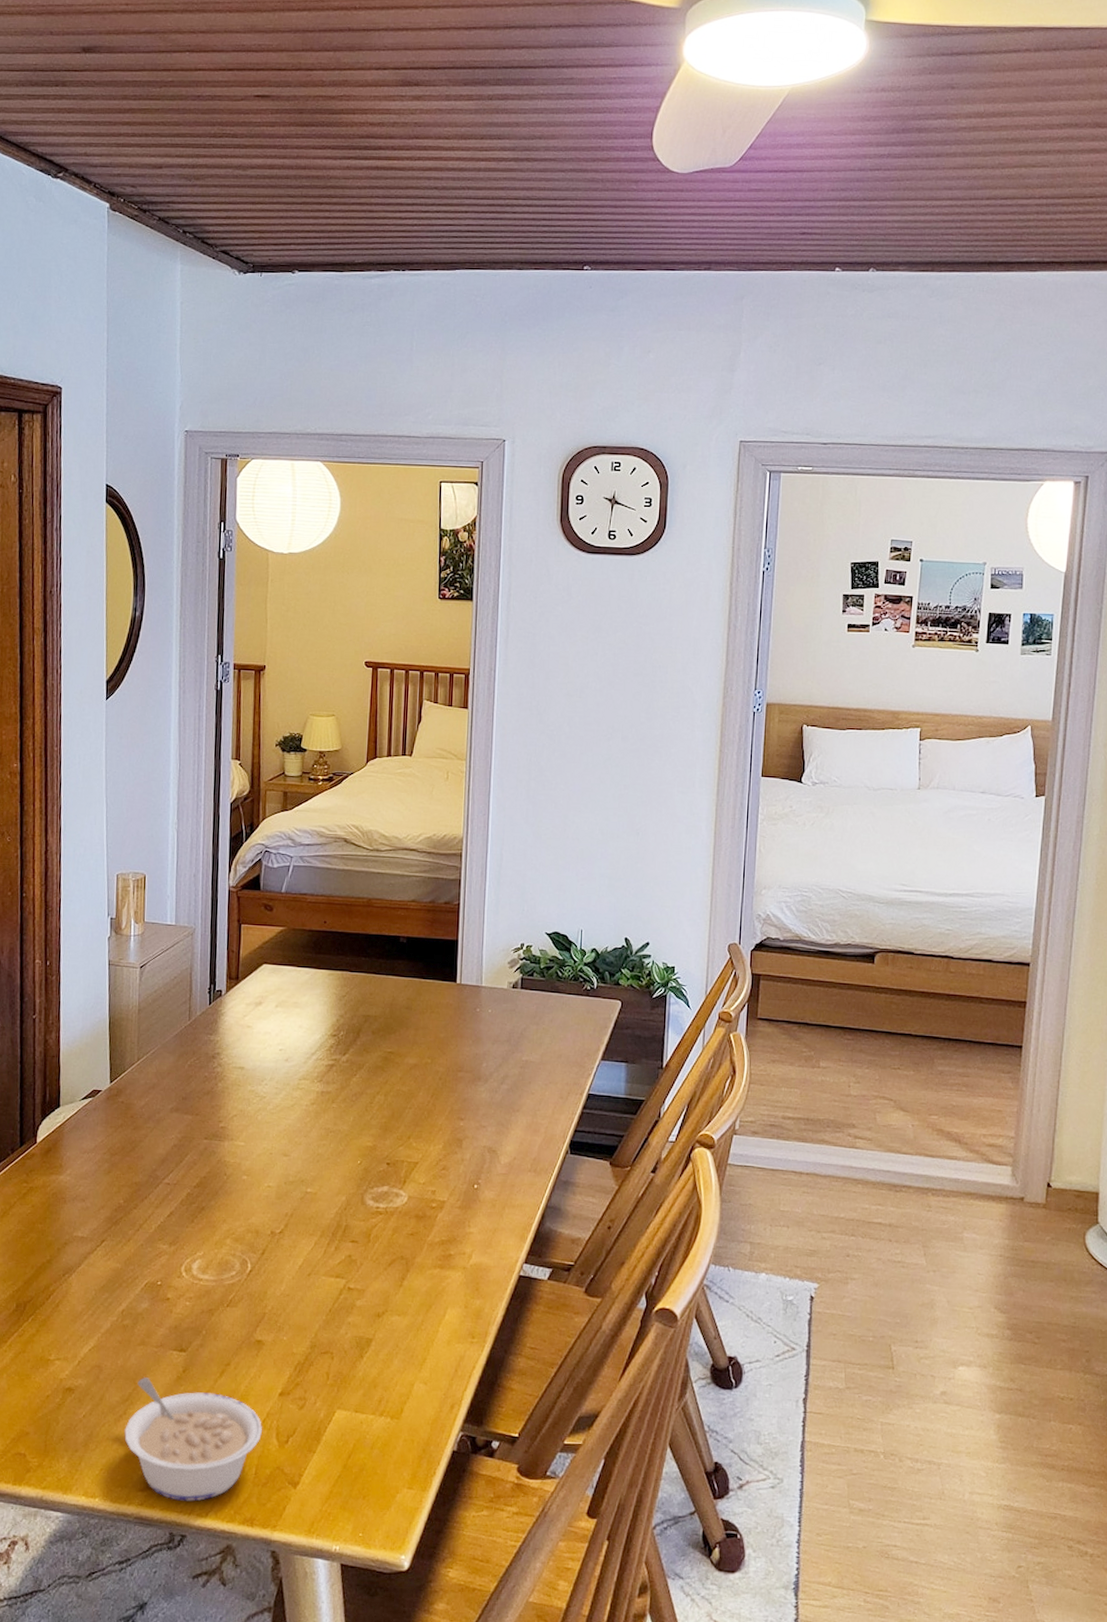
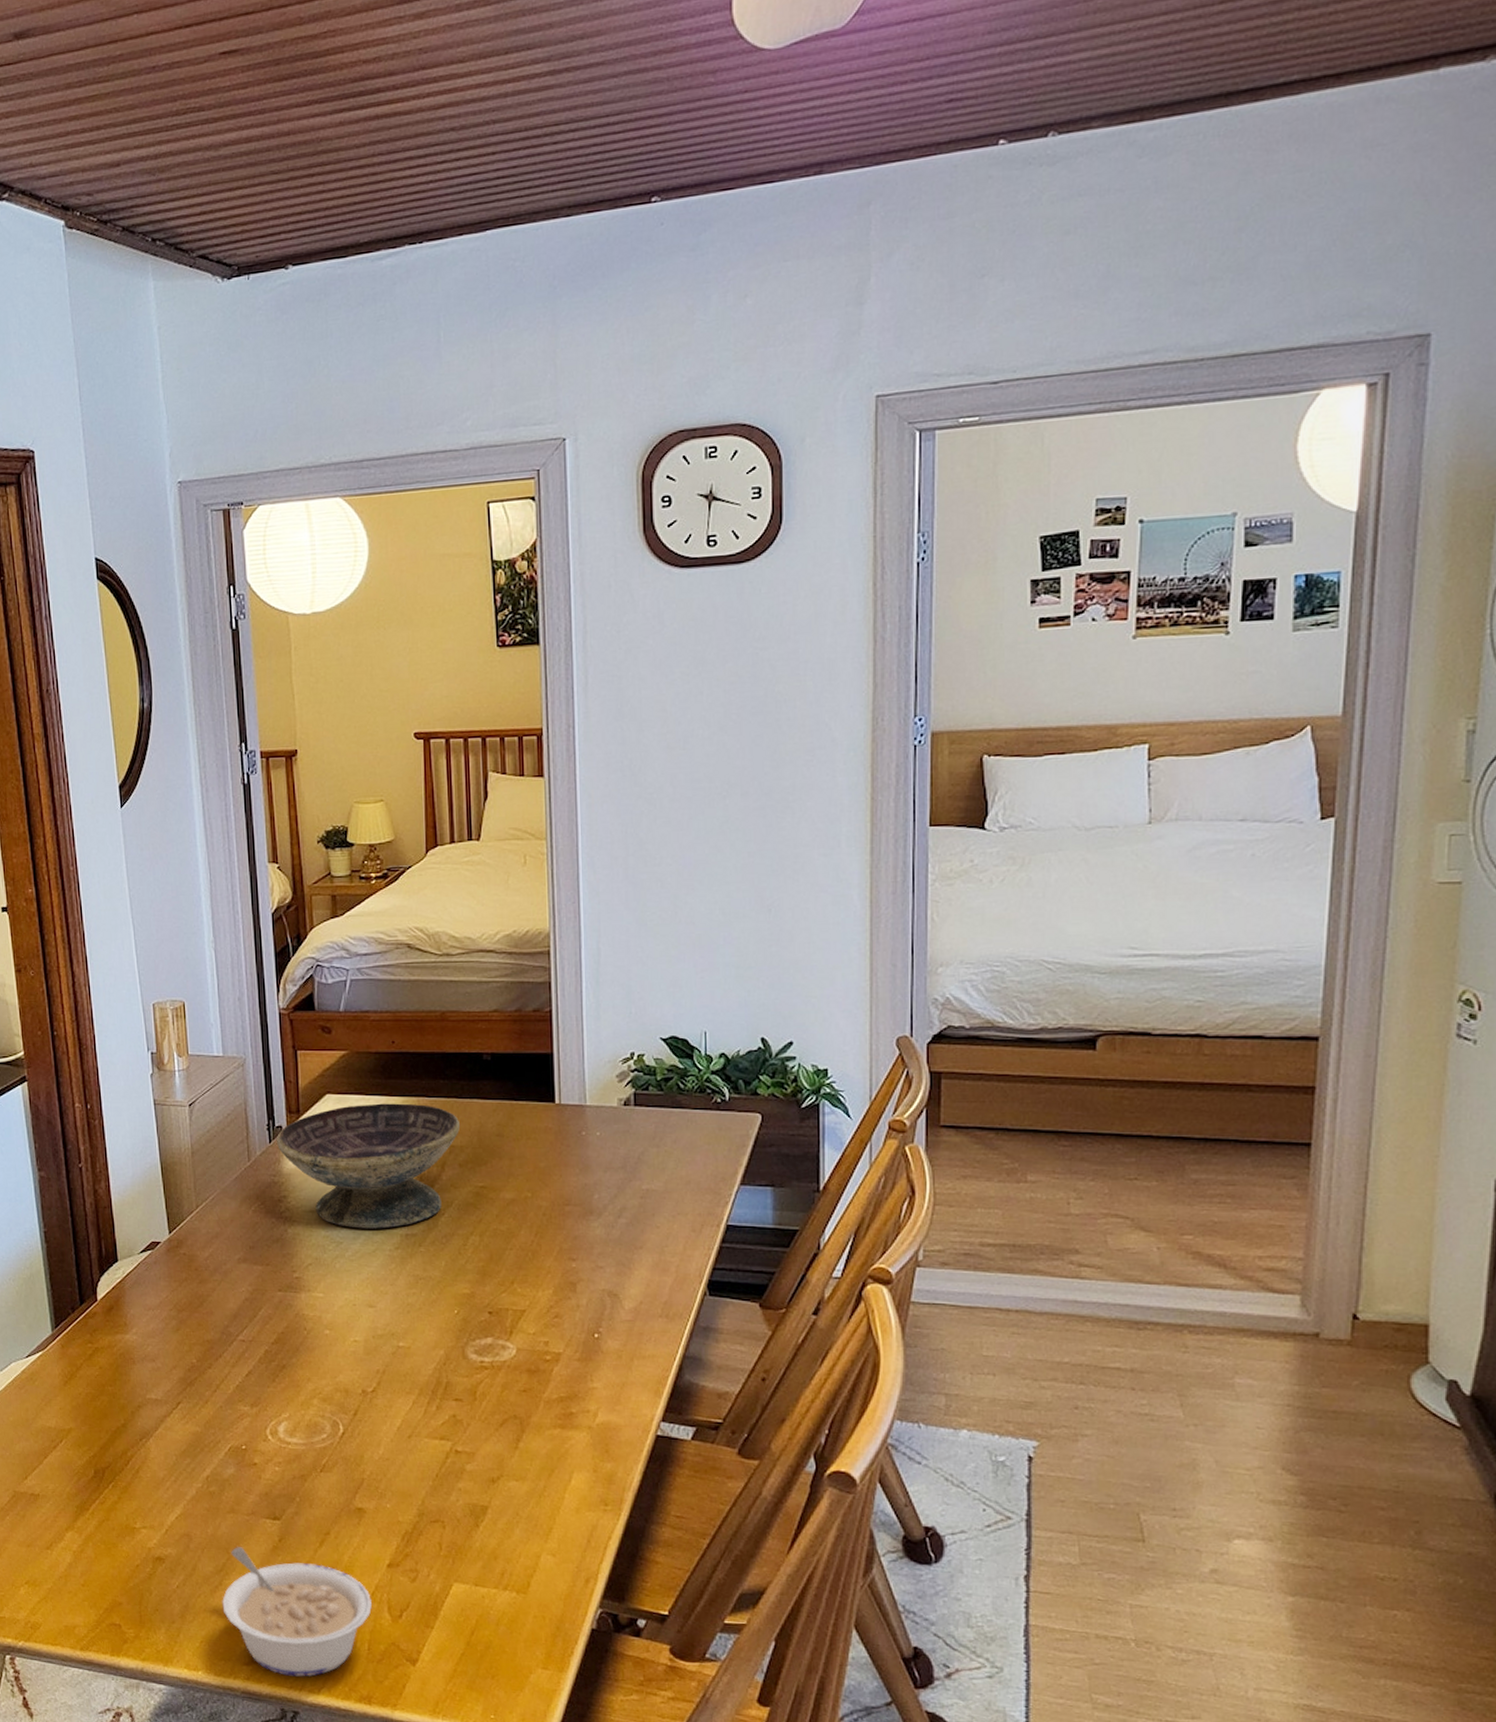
decorative bowl: none [215,975,375,1086] -> present [276,1103,460,1229]

